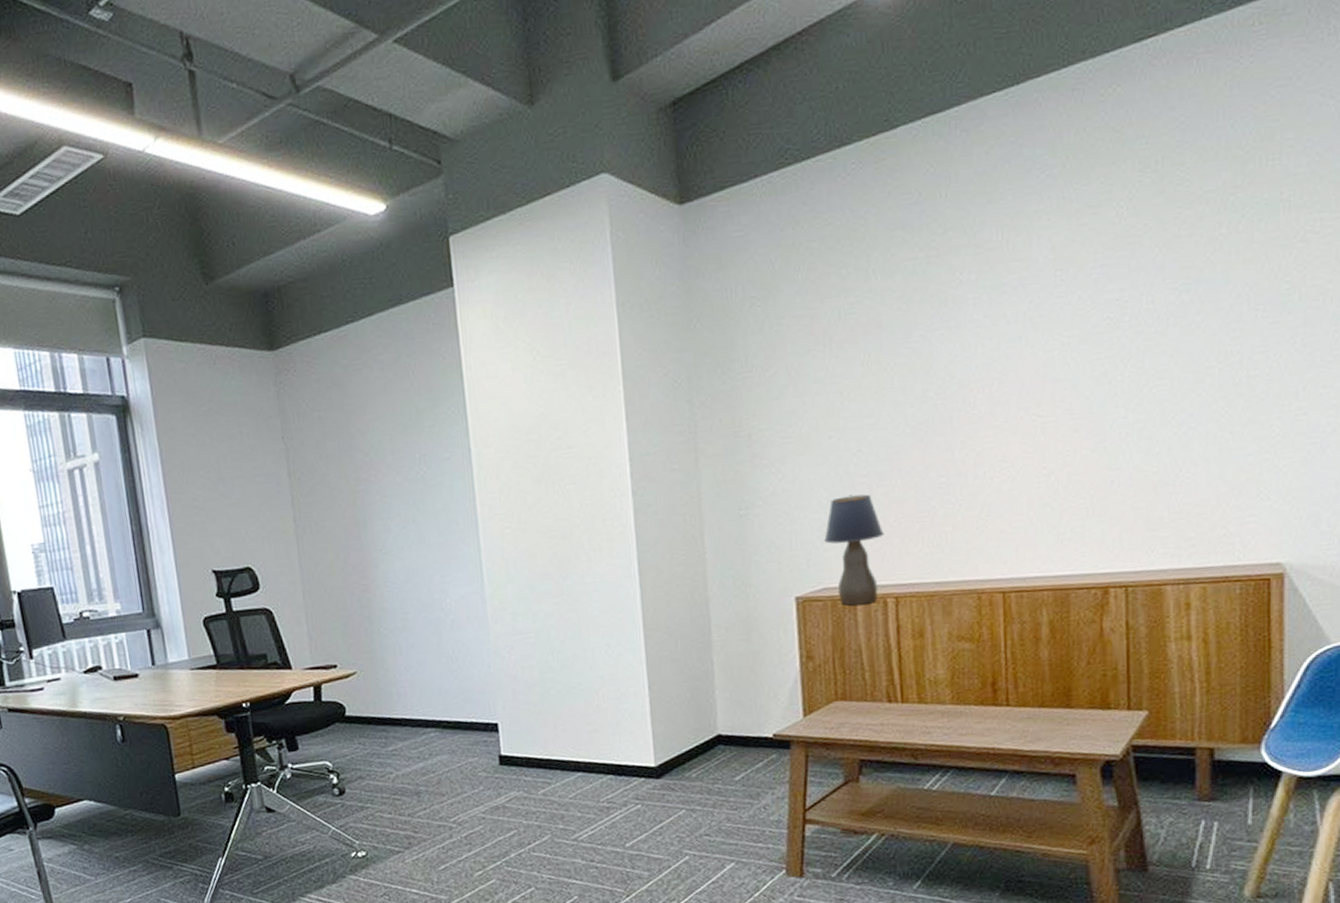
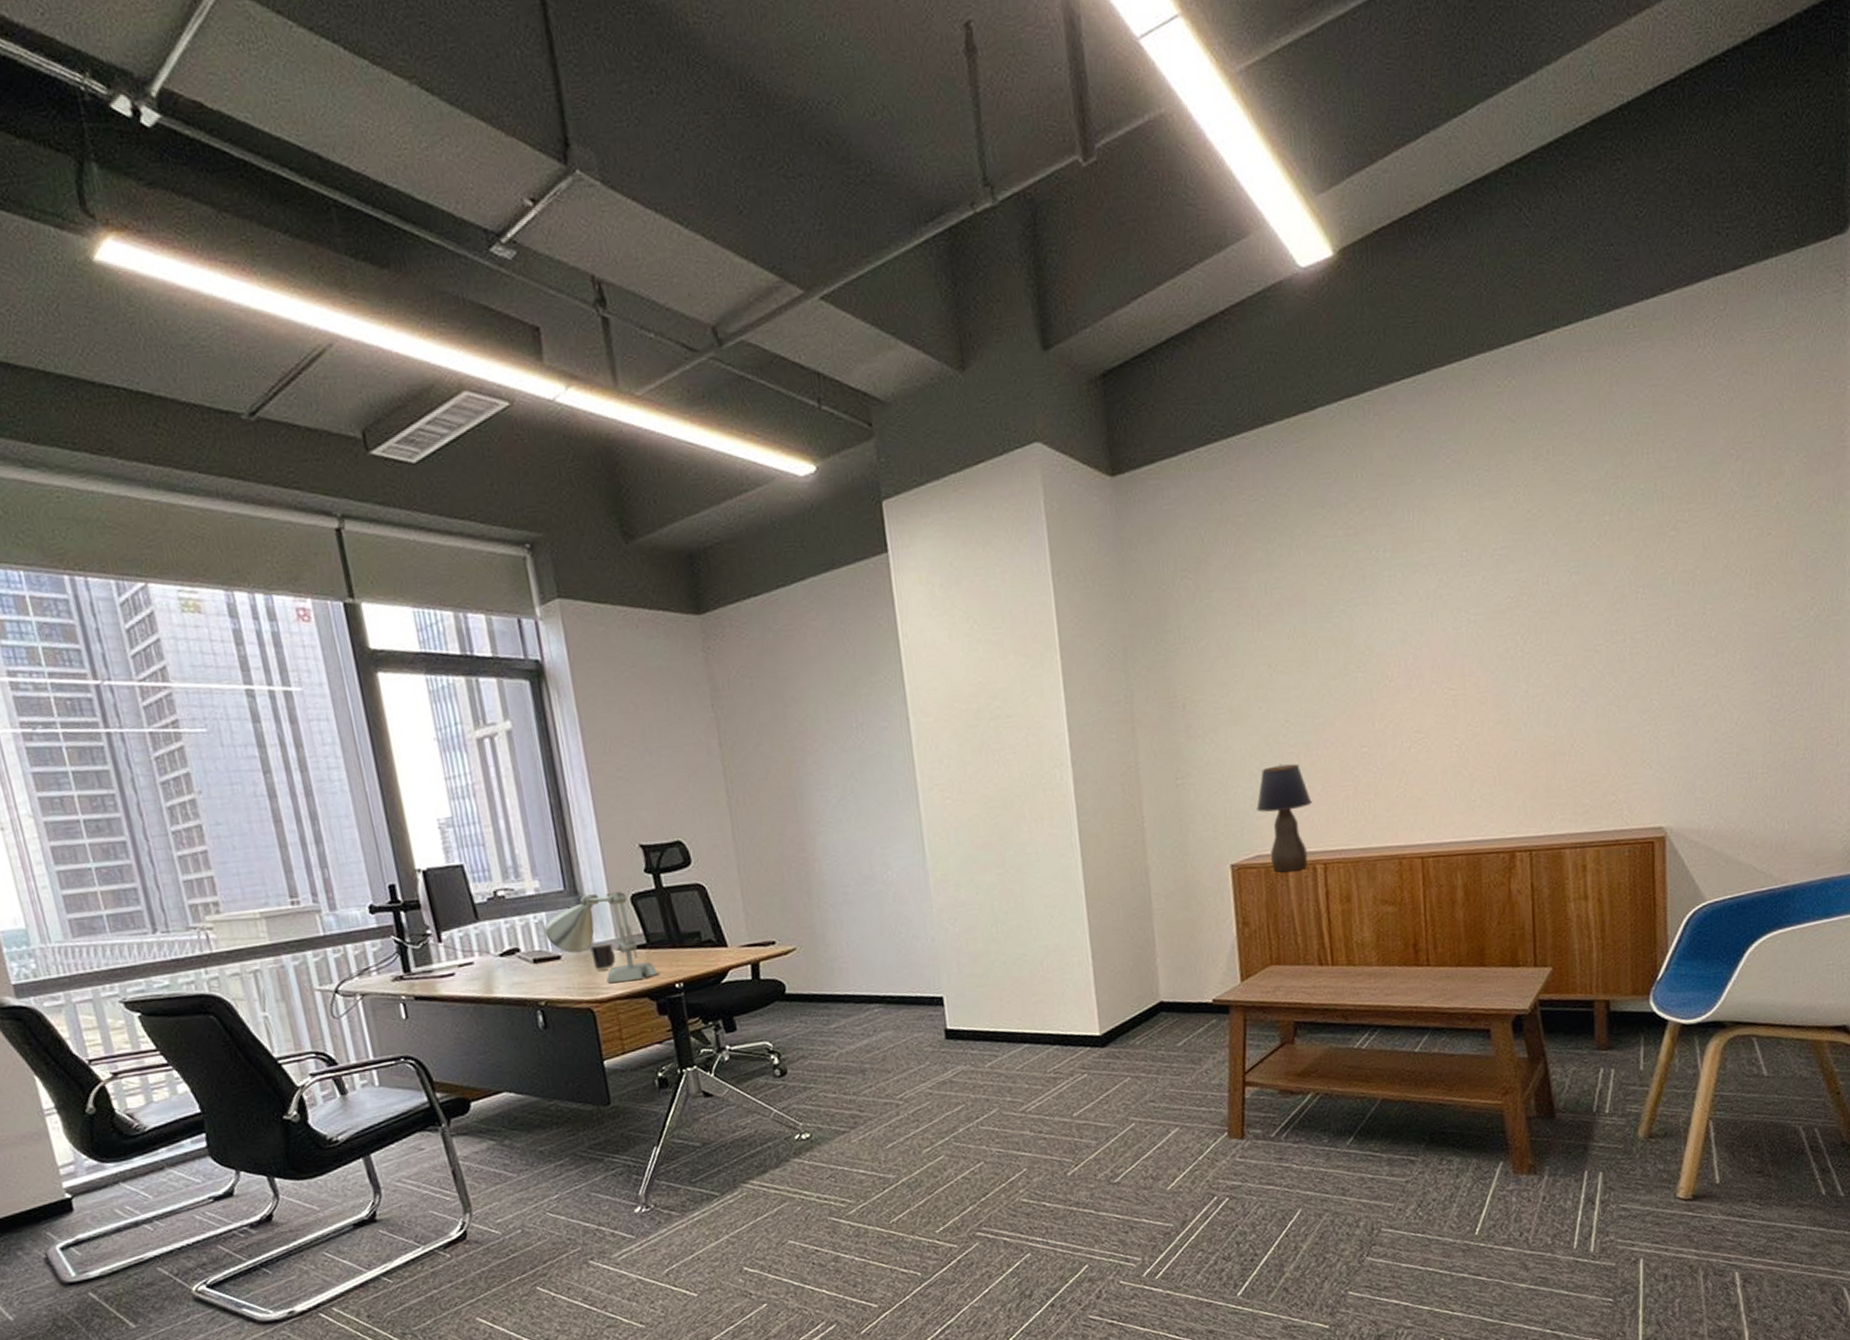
desk lamp: none [124,614,229,701] -> present [544,891,660,983]
mug: none [165,663,188,690] -> present [590,943,616,971]

